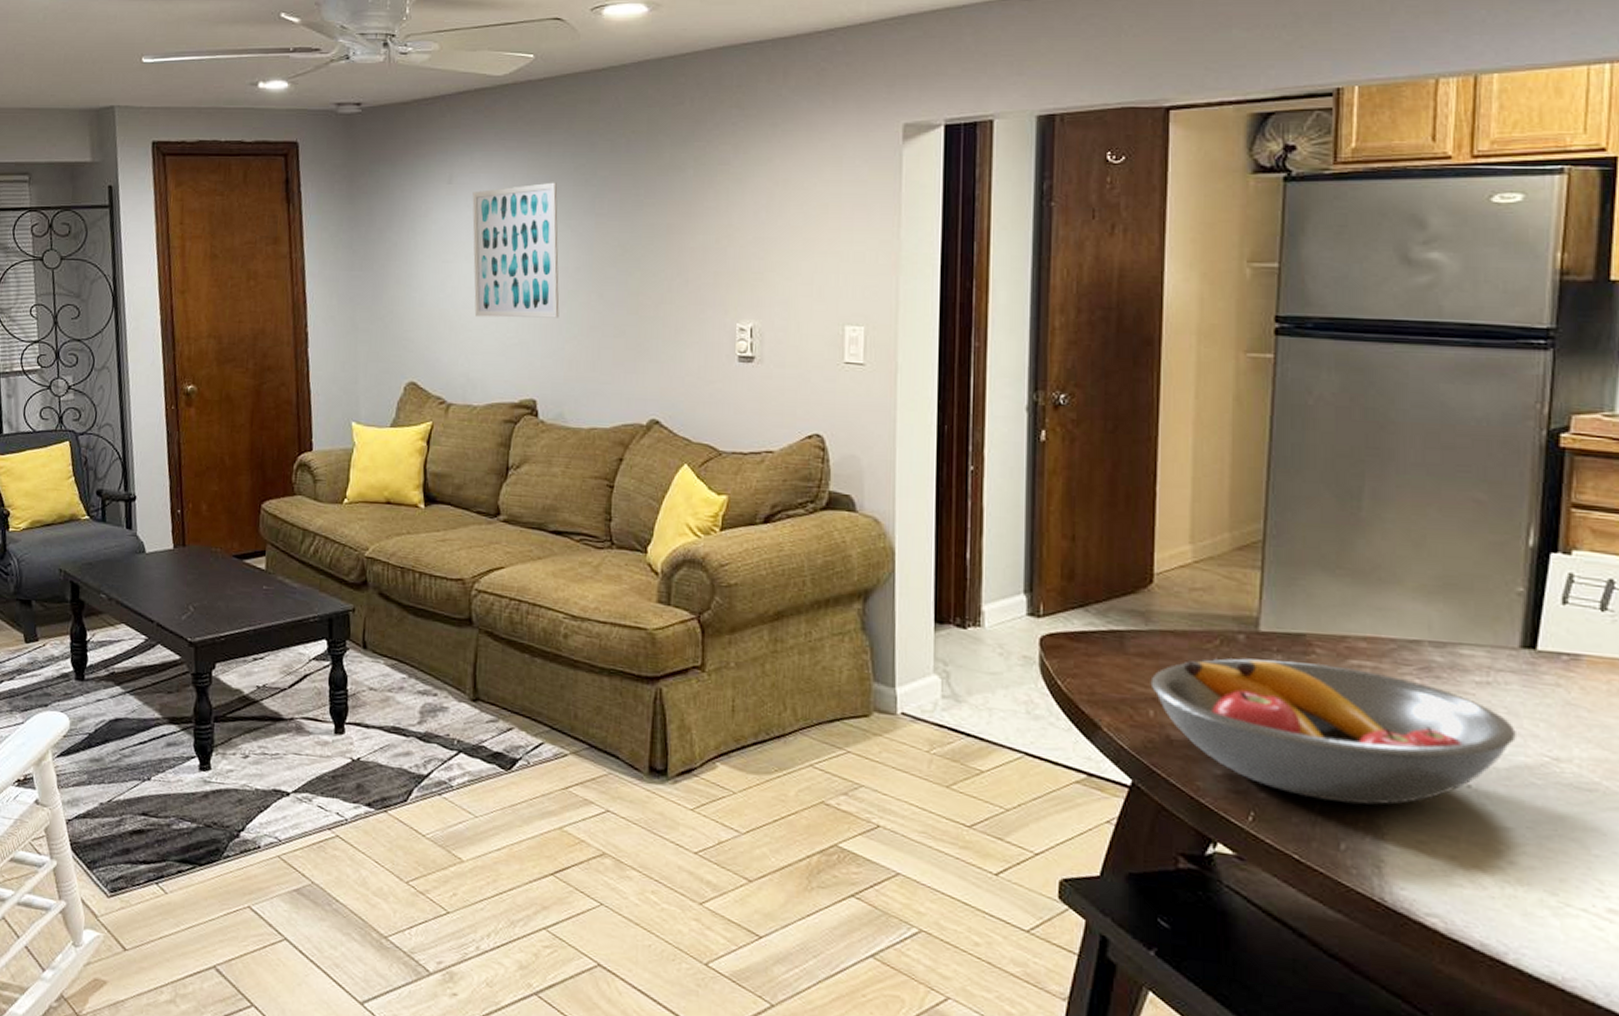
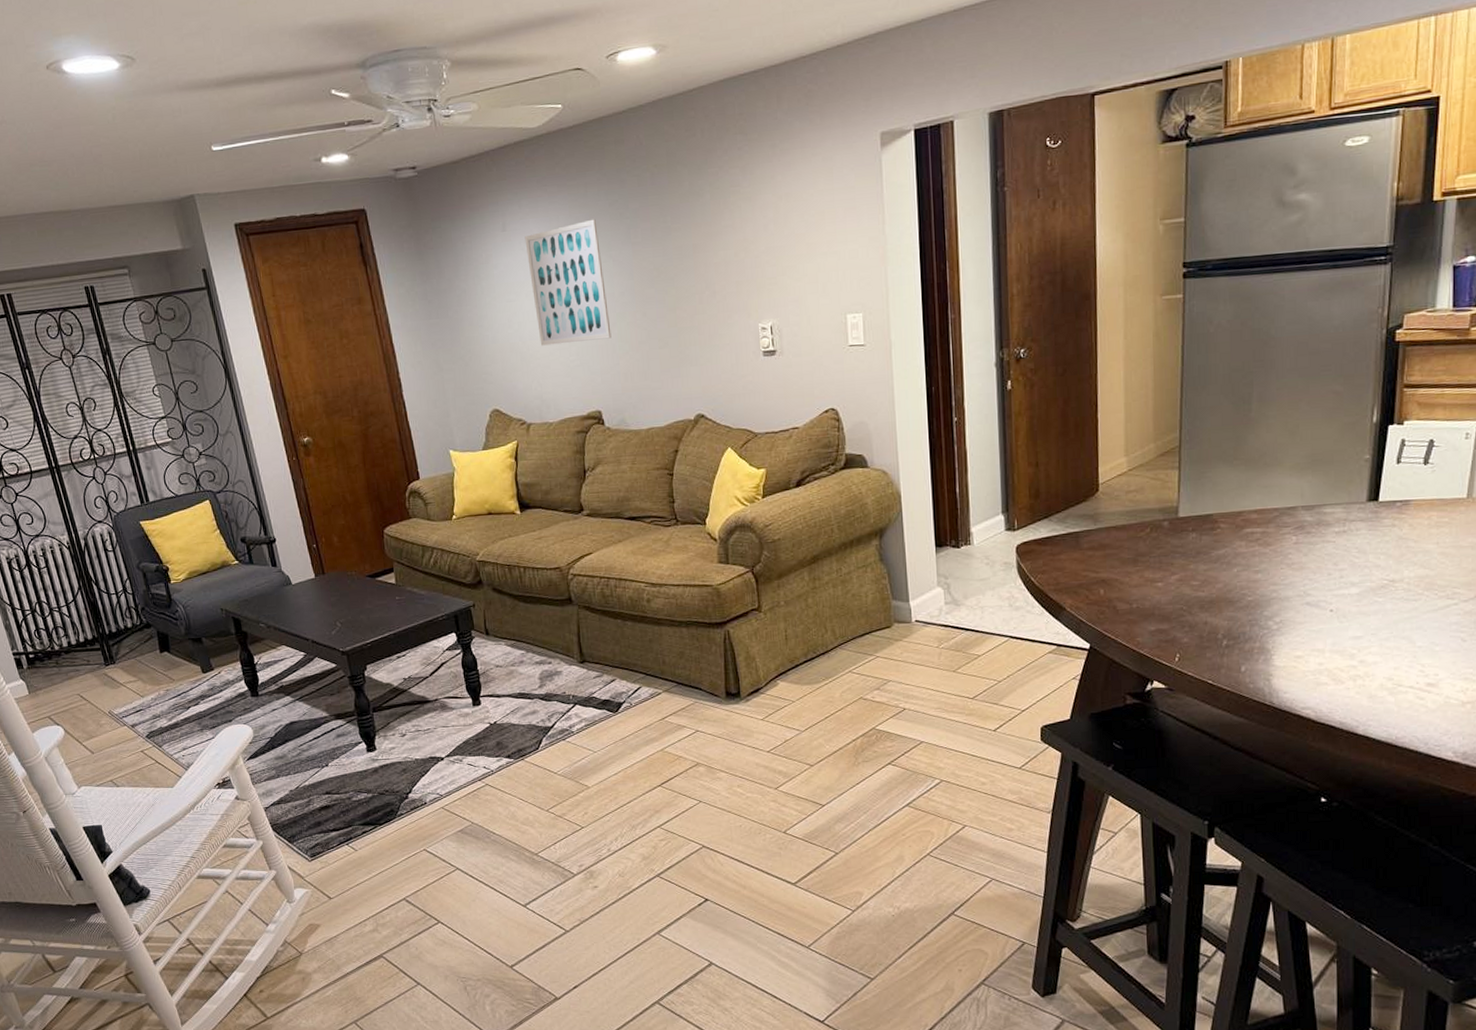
fruit bowl: present [1150,658,1516,805] -> none [1100,535,1364,637]

